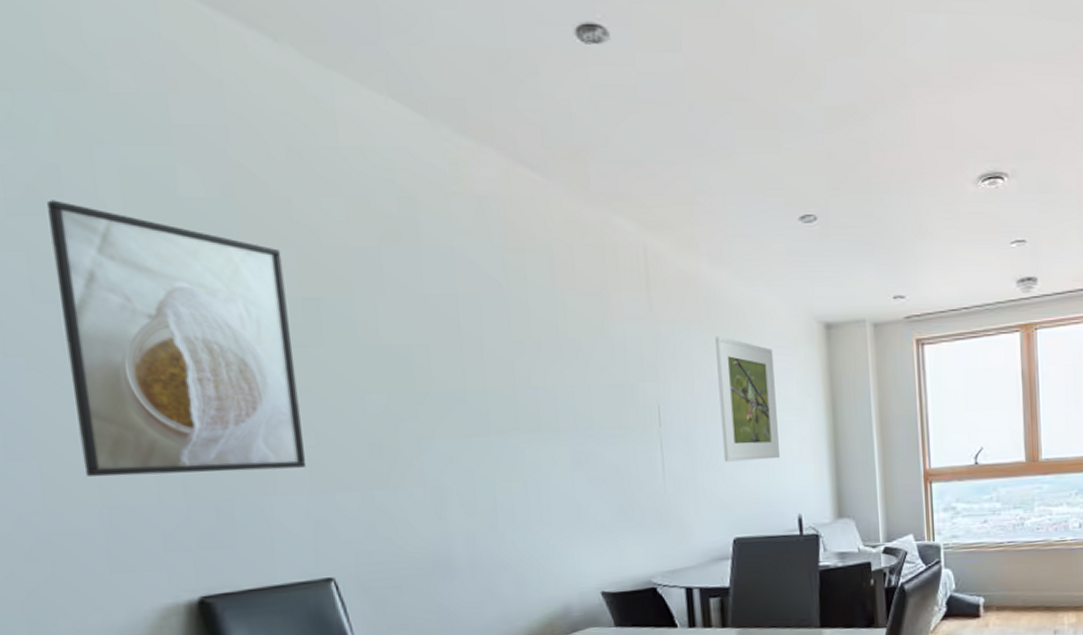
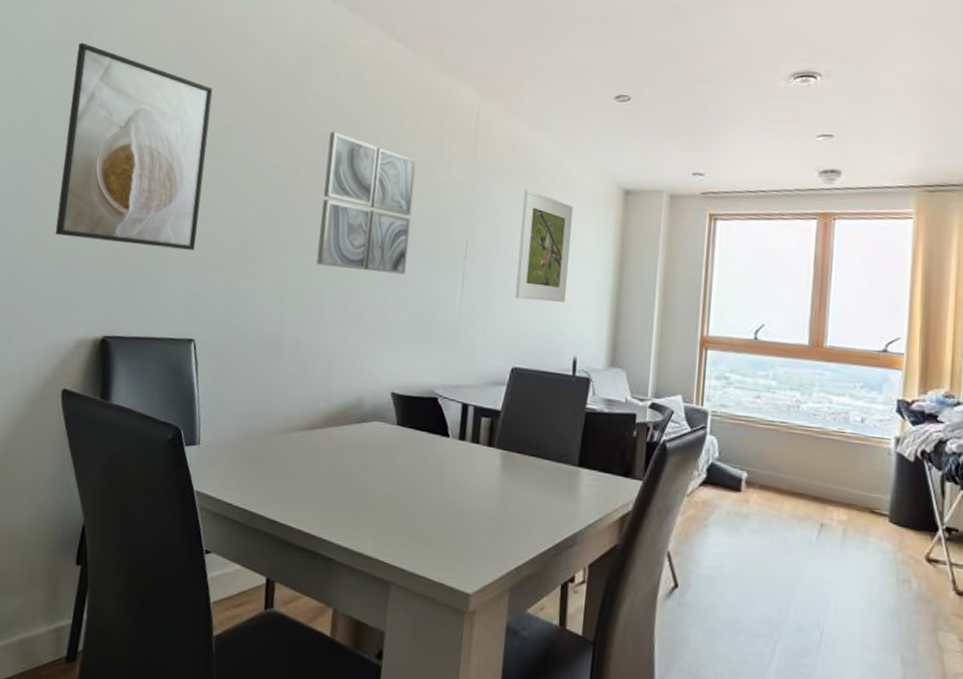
wall art: none [461,292,591,461] -> present [316,132,417,275]

